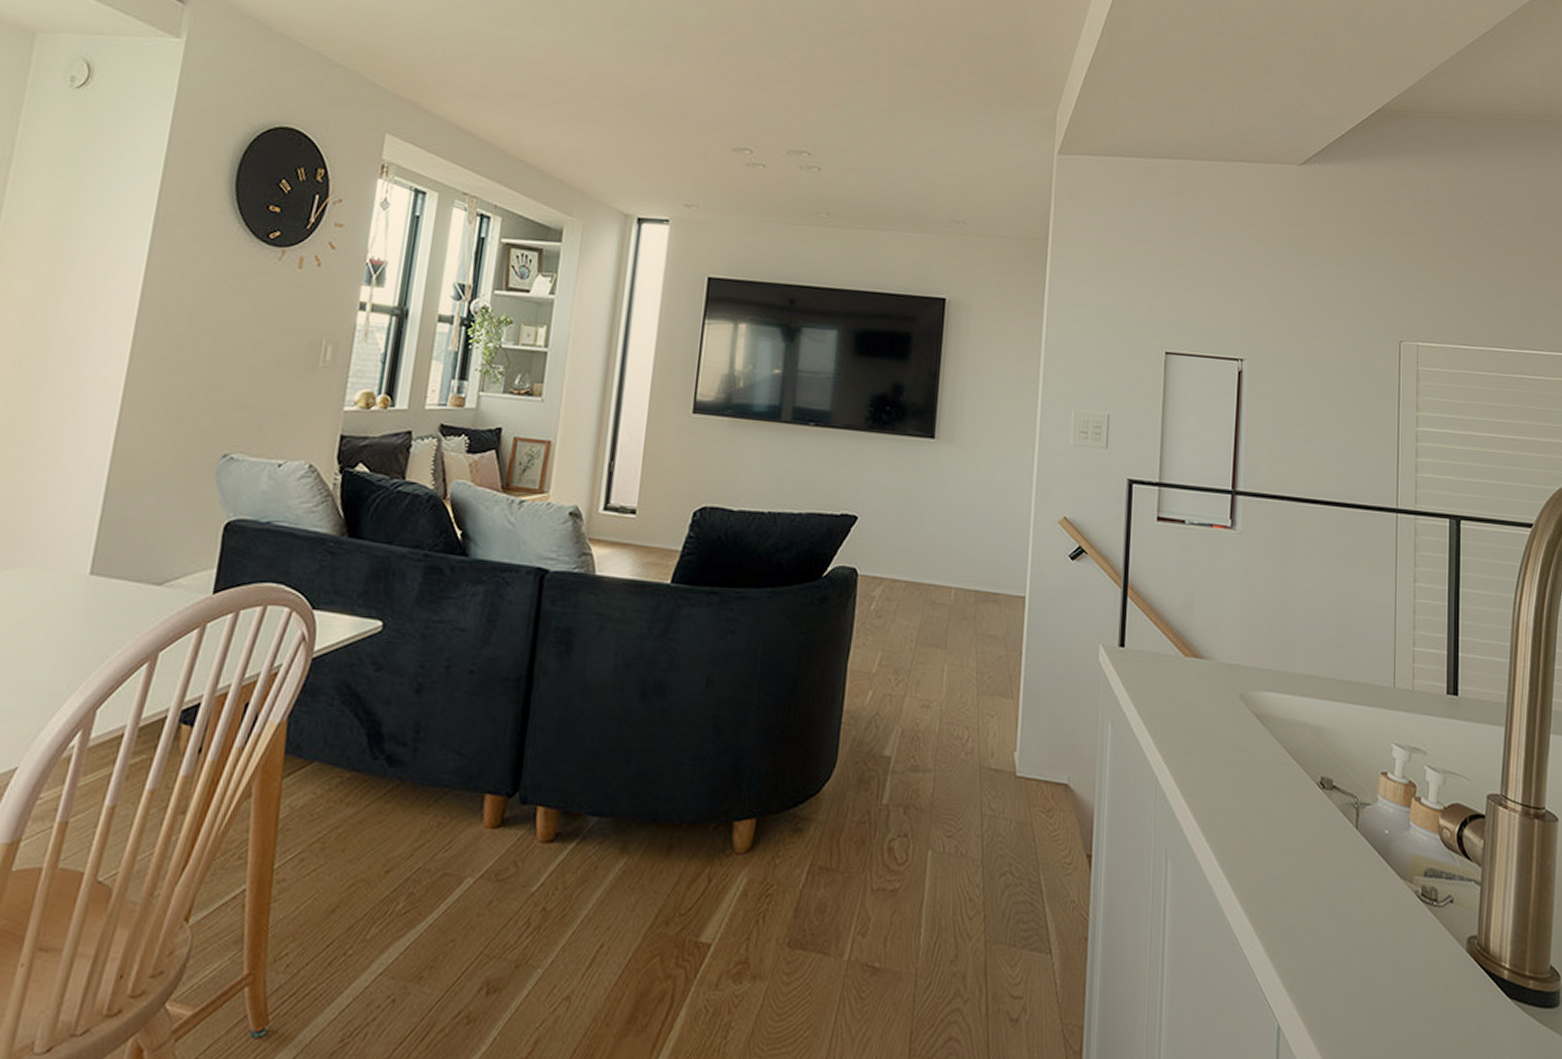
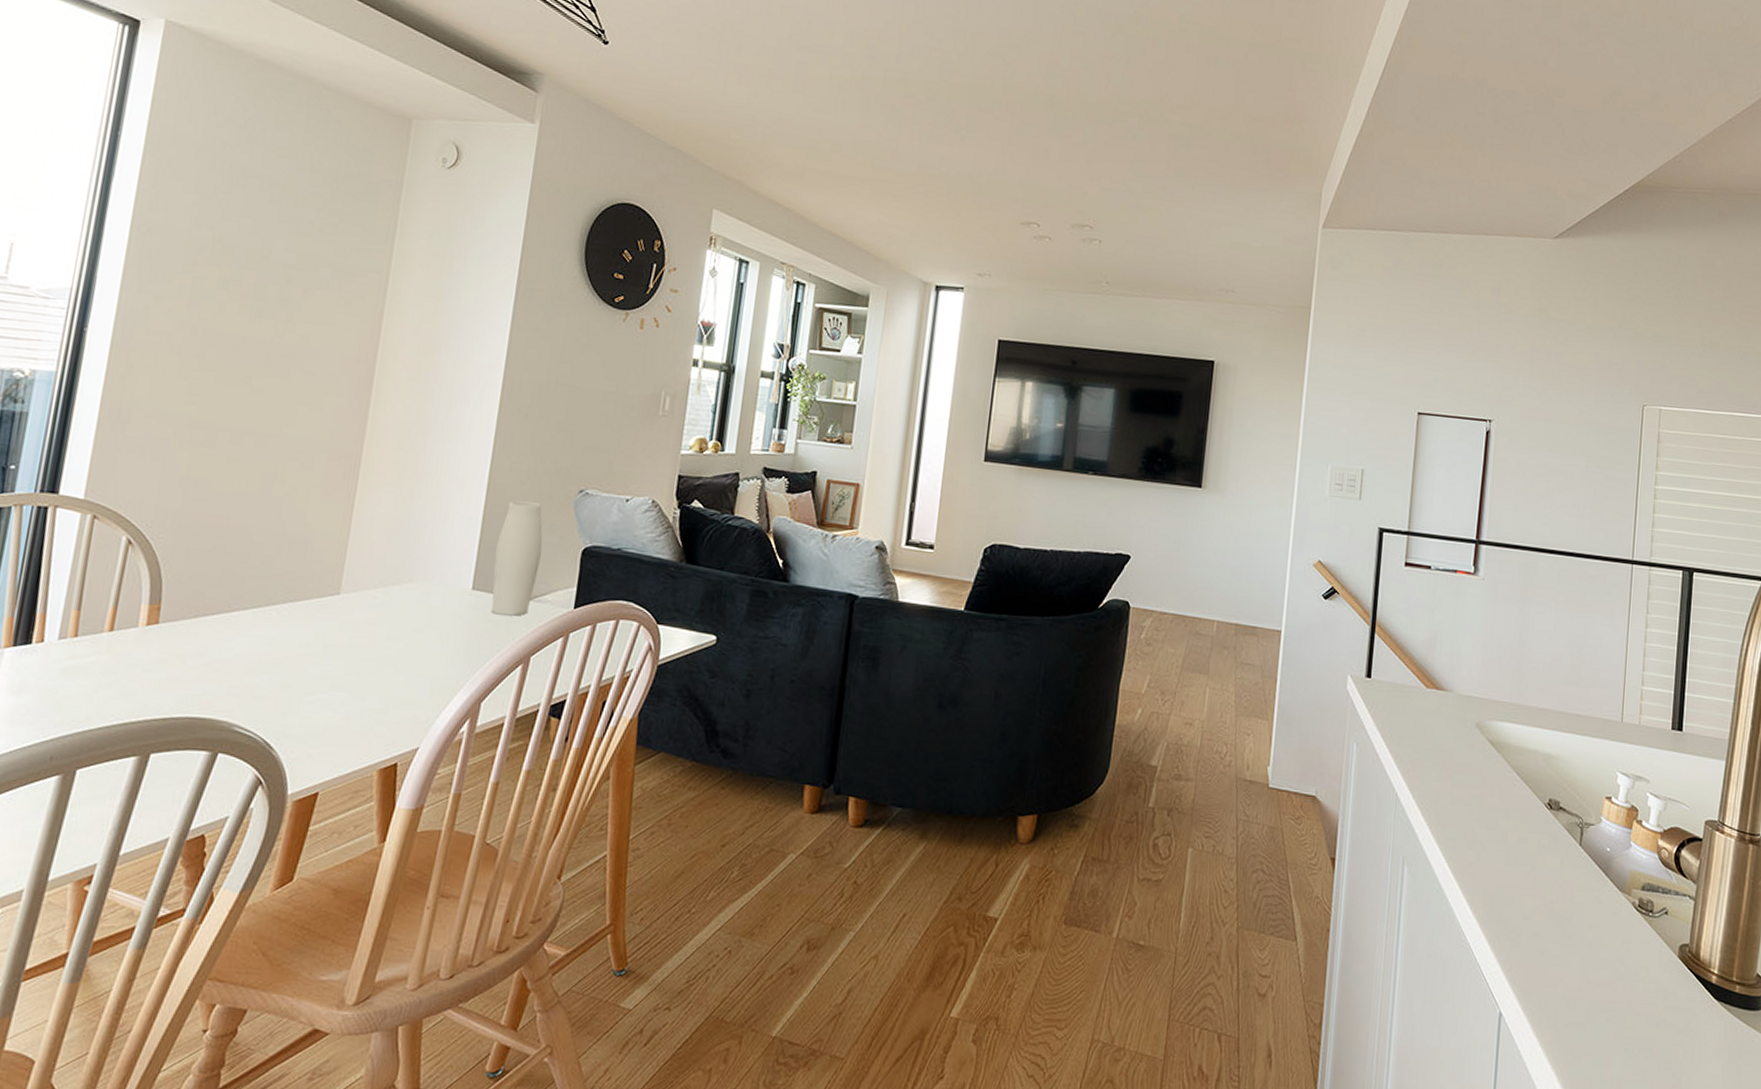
vase: none [113,468,178,606] -> present [491,501,543,616]

